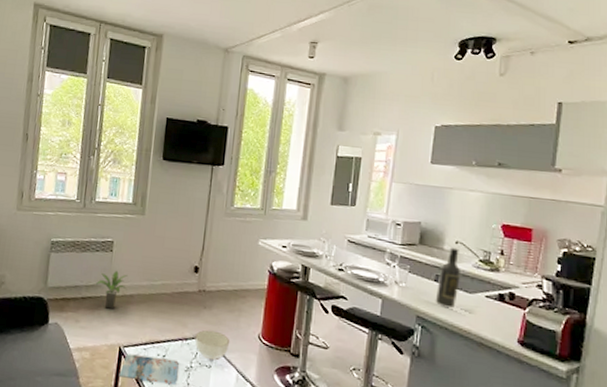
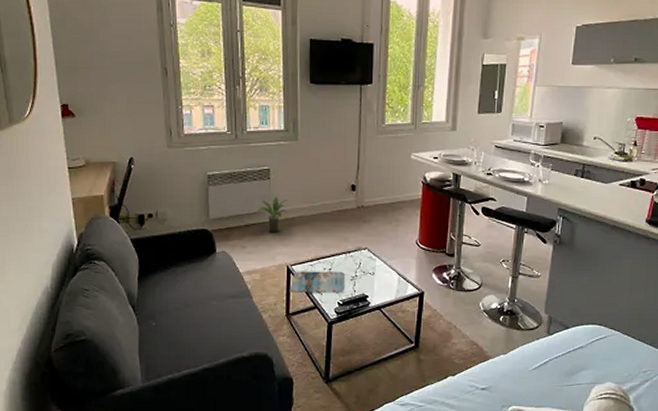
bowl: present [195,330,230,361] -> none [357,241,391,268]
wine bottle: present [435,247,461,309] -> none [575,143,599,199]

